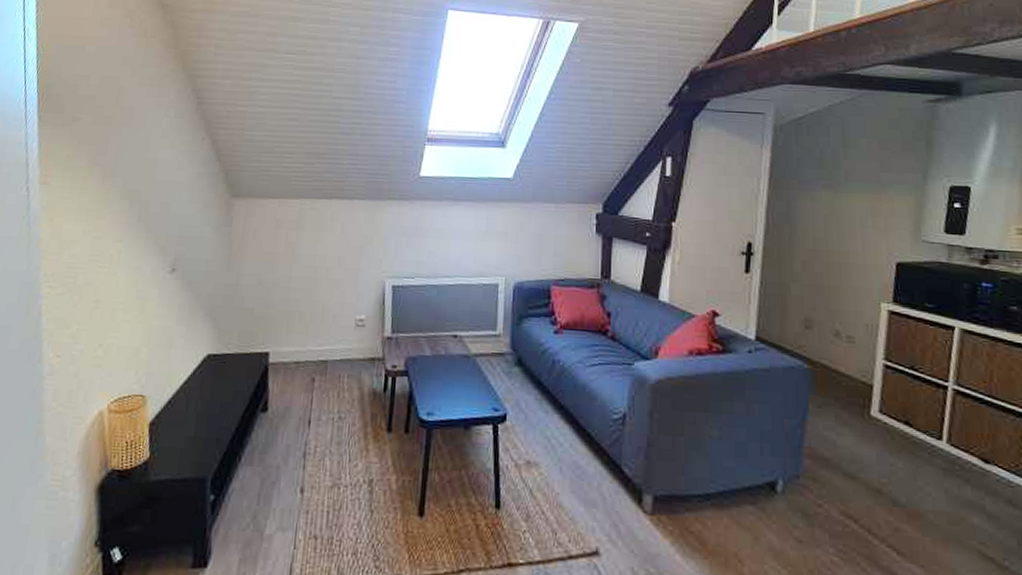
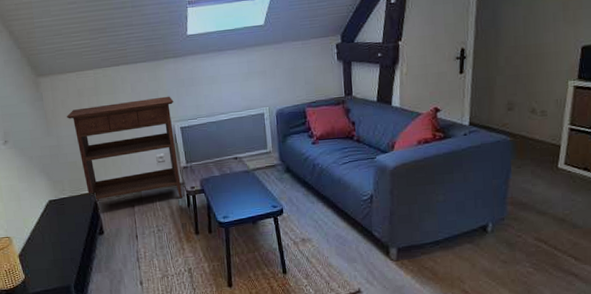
console table: none [255,242,390,379] -> present [66,96,182,201]

